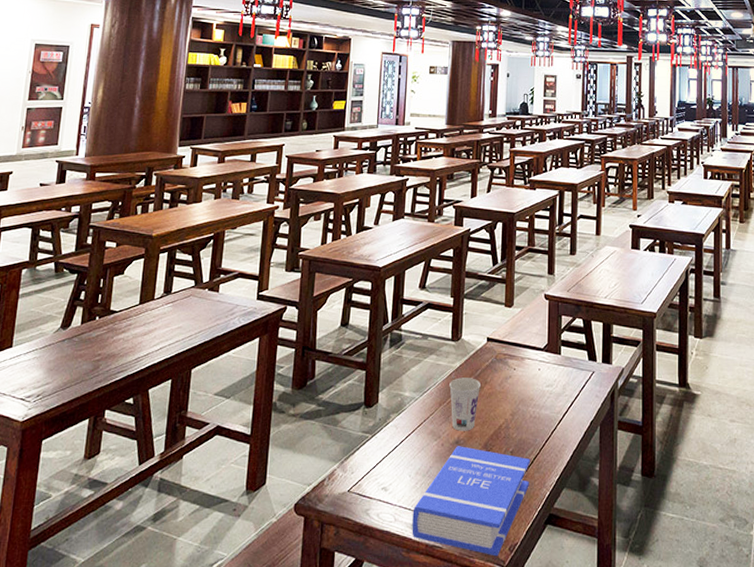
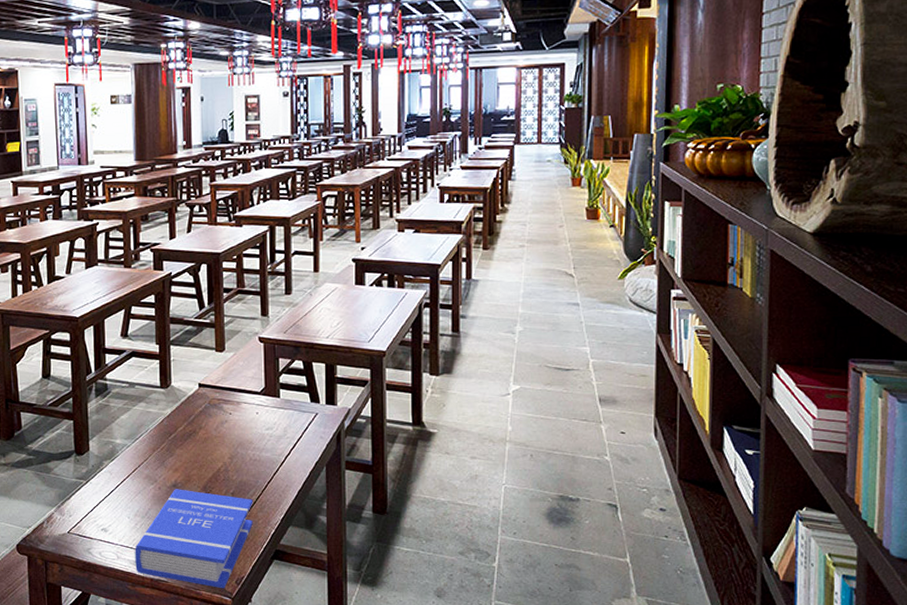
cup: present [449,377,481,431] -> none [162,424,195,475]

